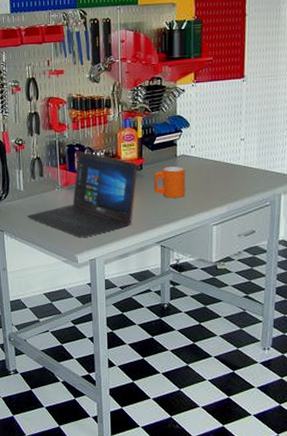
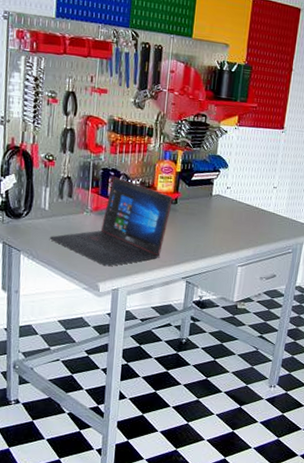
mug: present [153,167,186,198] -> none [185,204,219,236]

